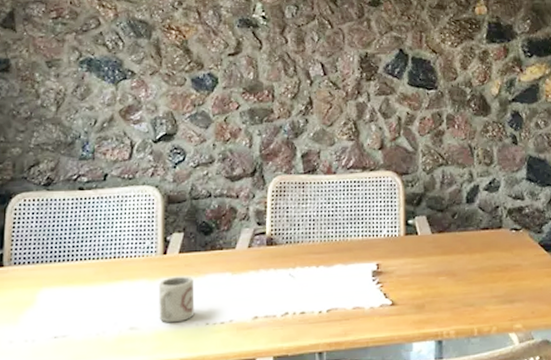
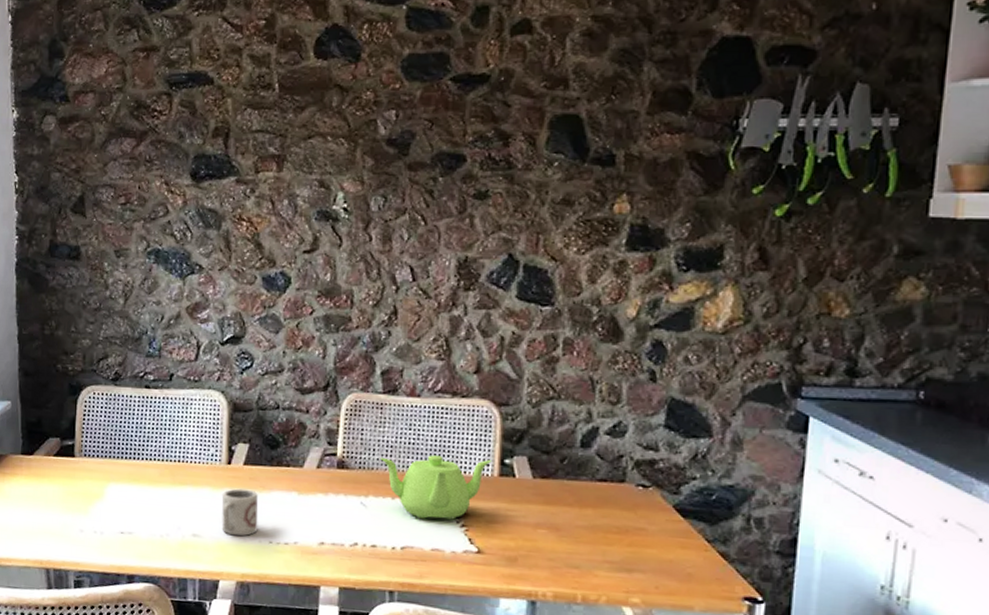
teapot: none [304,222,399,282] -> present [380,455,493,520]

